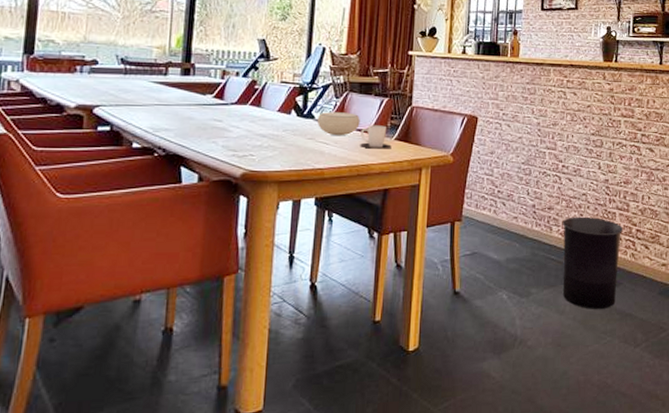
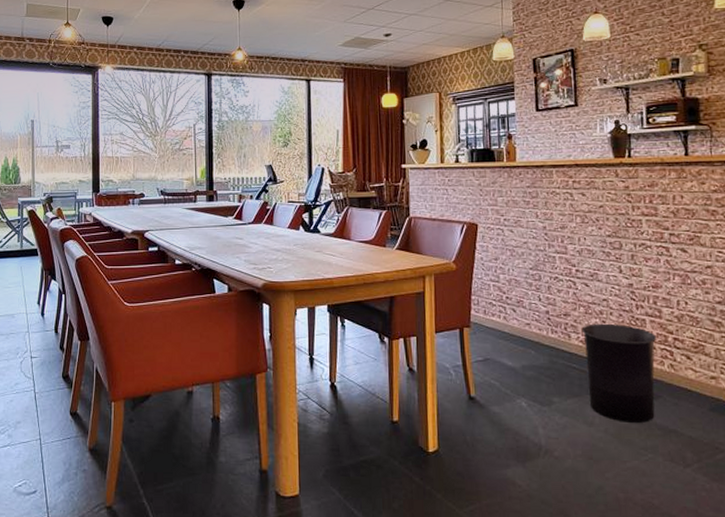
bowl: present [317,112,360,136] -> none [322,226,362,248]
cup: present [360,125,392,149] -> none [363,236,394,259]

